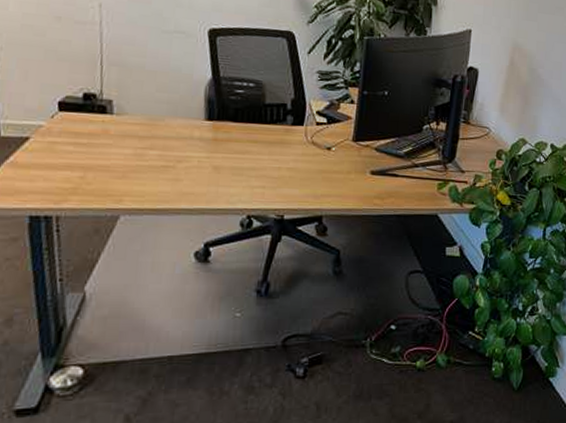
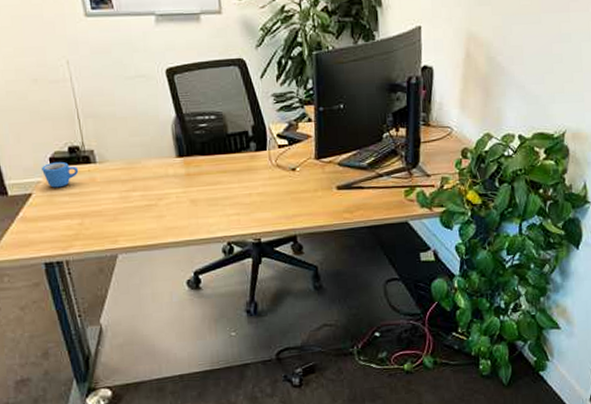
mug: none [47,107,91,135] -> present [42,161,79,188]

